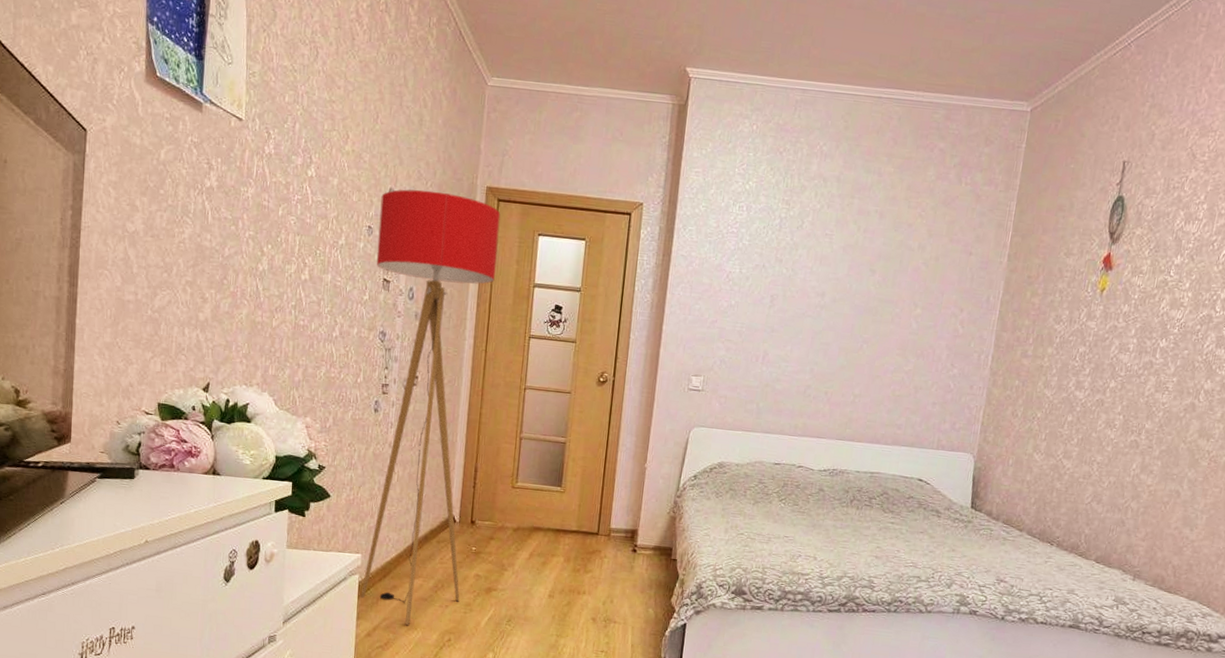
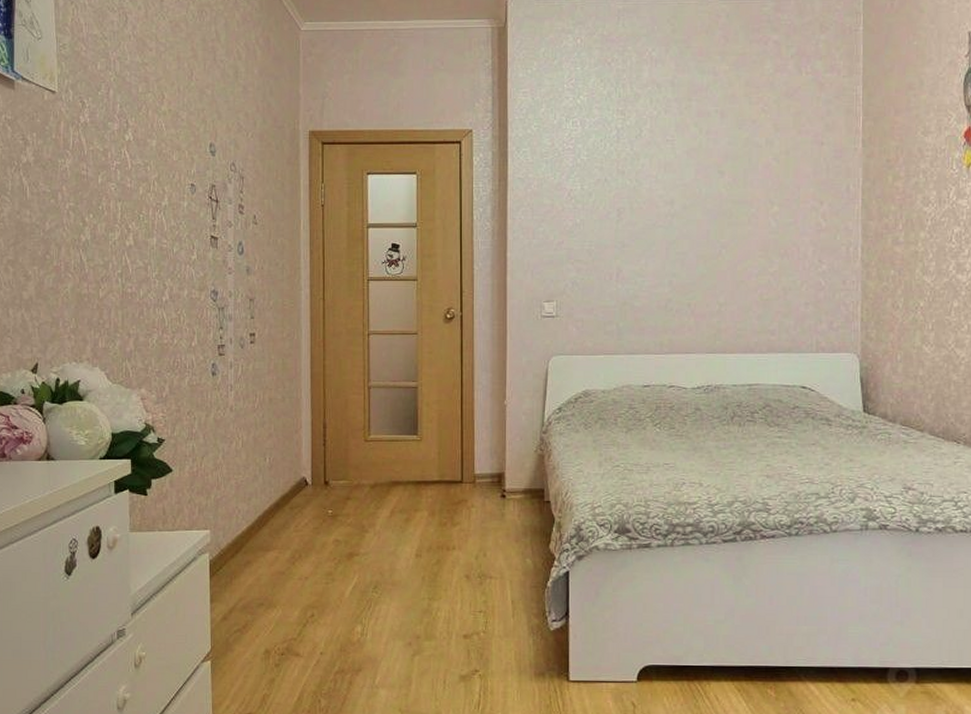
floor lamp: present [360,189,501,625] -> none [202,141,326,603]

